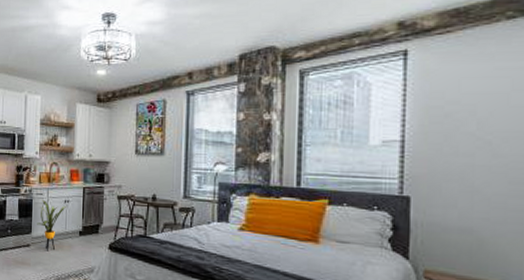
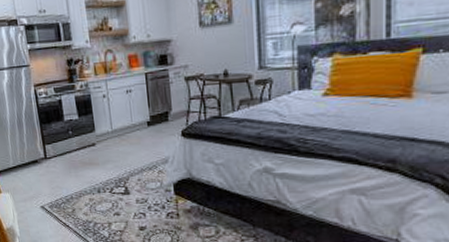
house plant: present [37,200,67,252] -> none [99,93,130,148]

